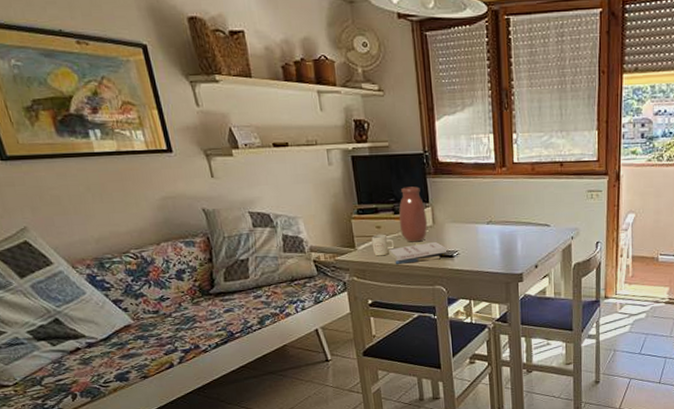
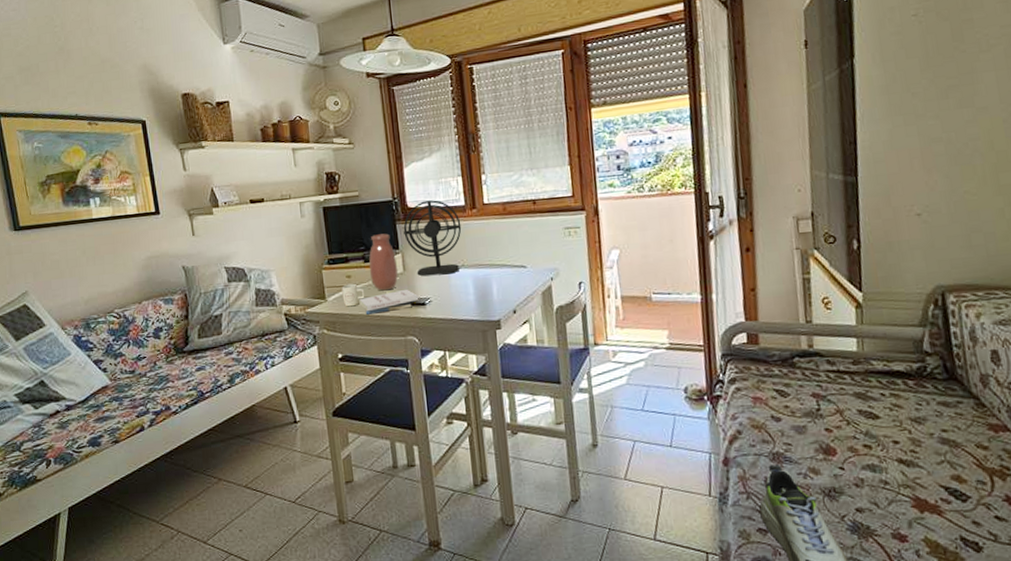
desk fan: none [433,156,491,230] -> present [403,200,462,277]

